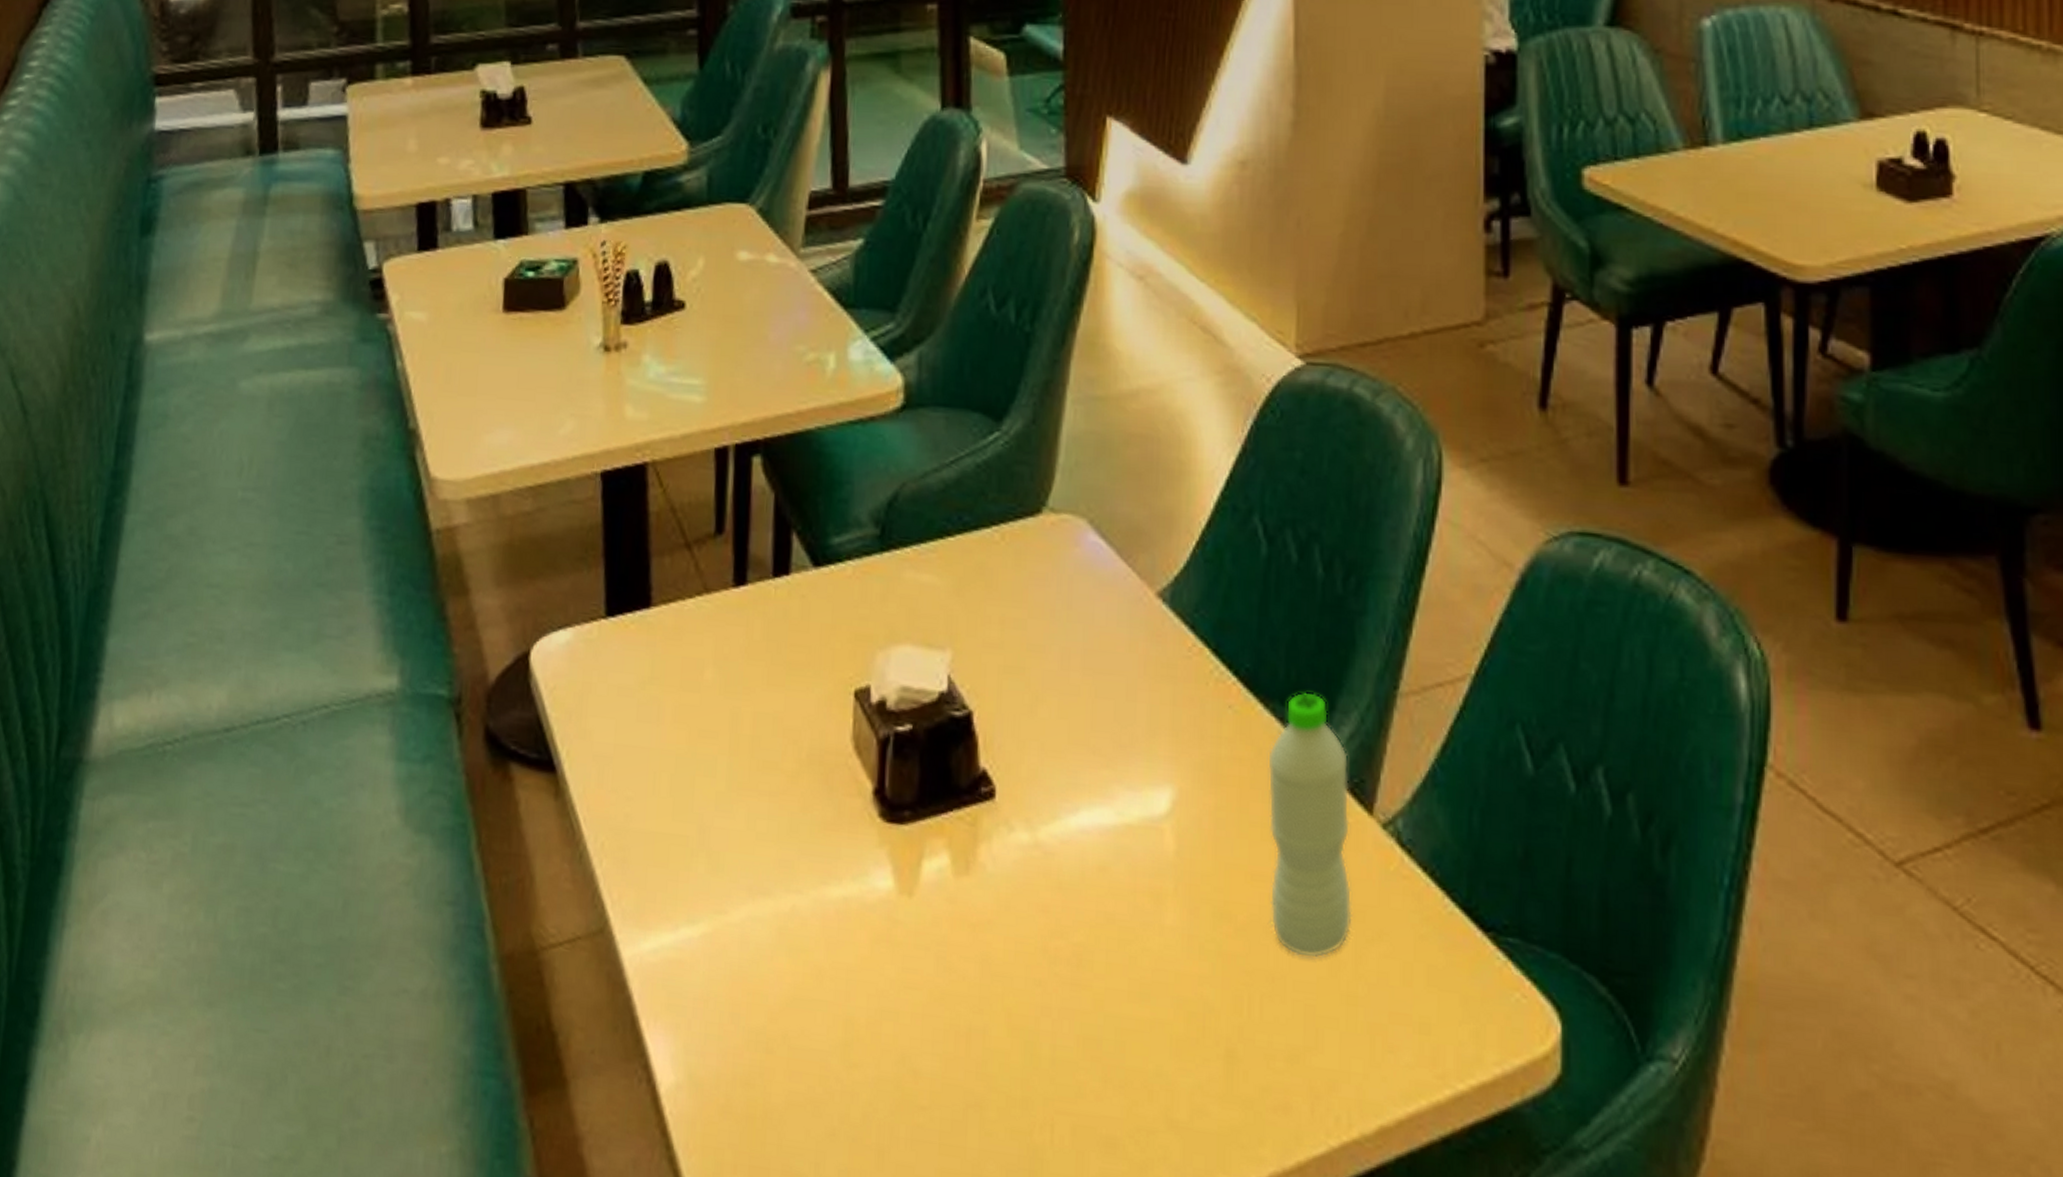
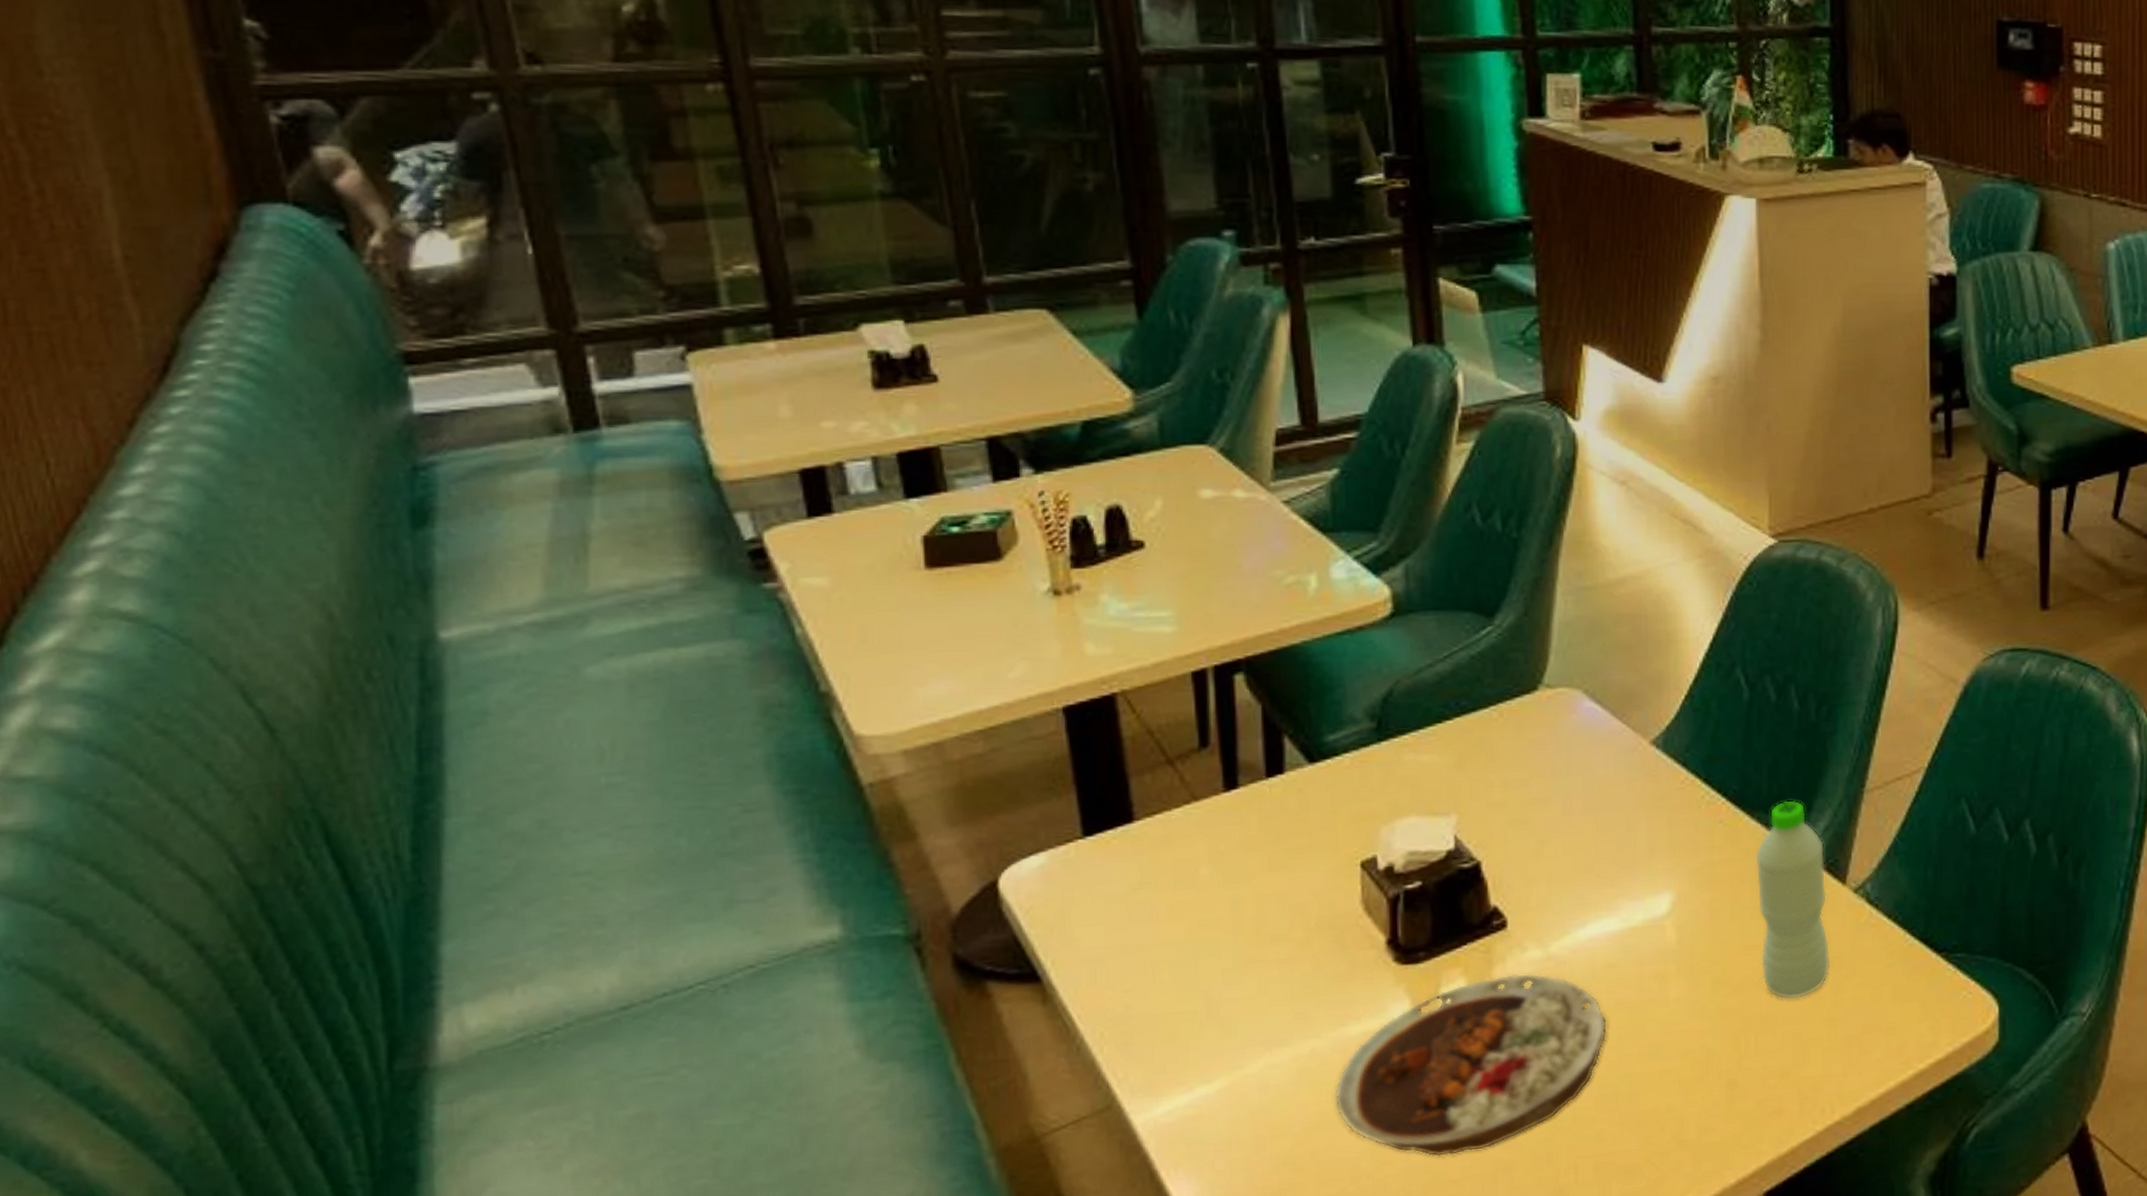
plate: none [810,856,1095,1076] -> present [1335,973,1607,1157]

